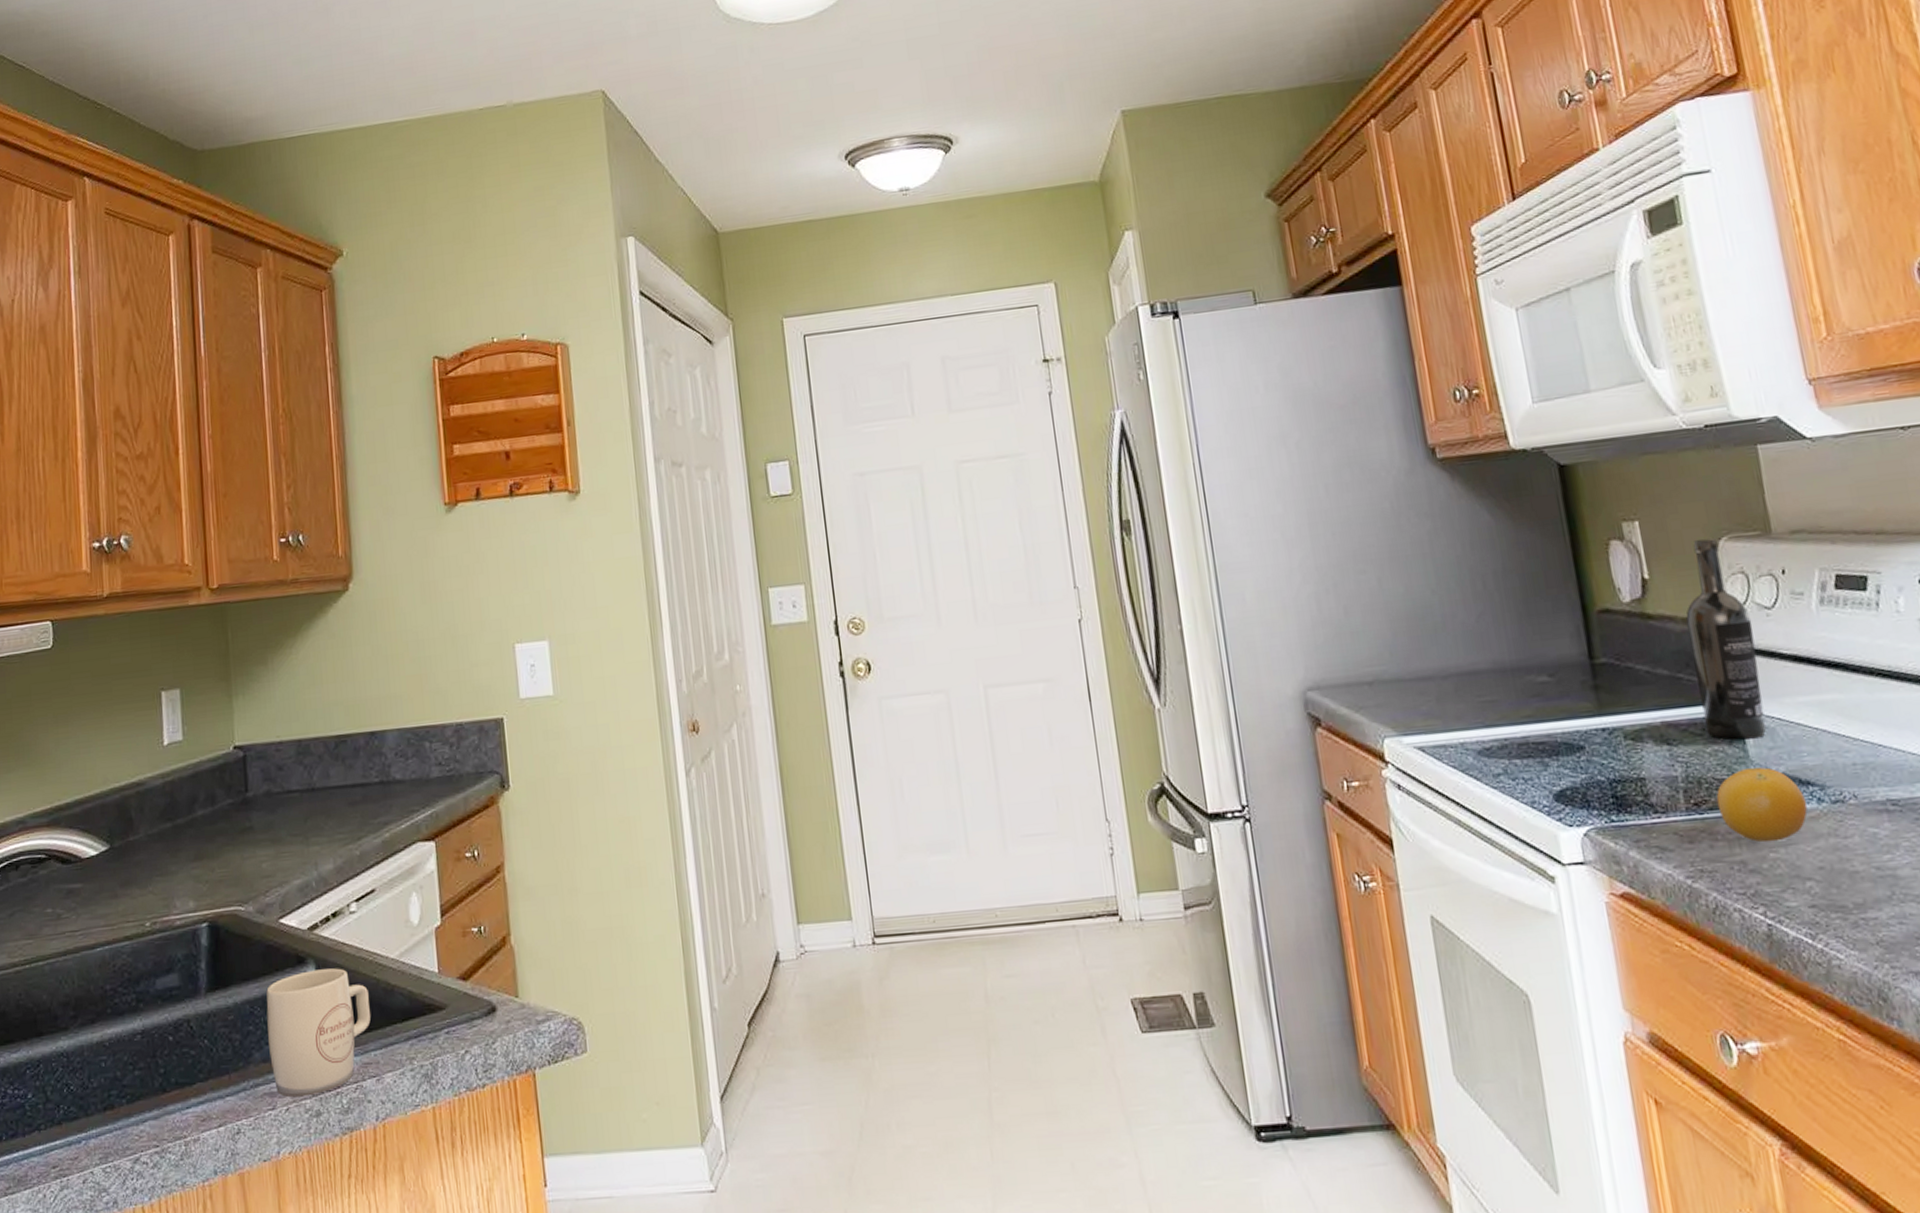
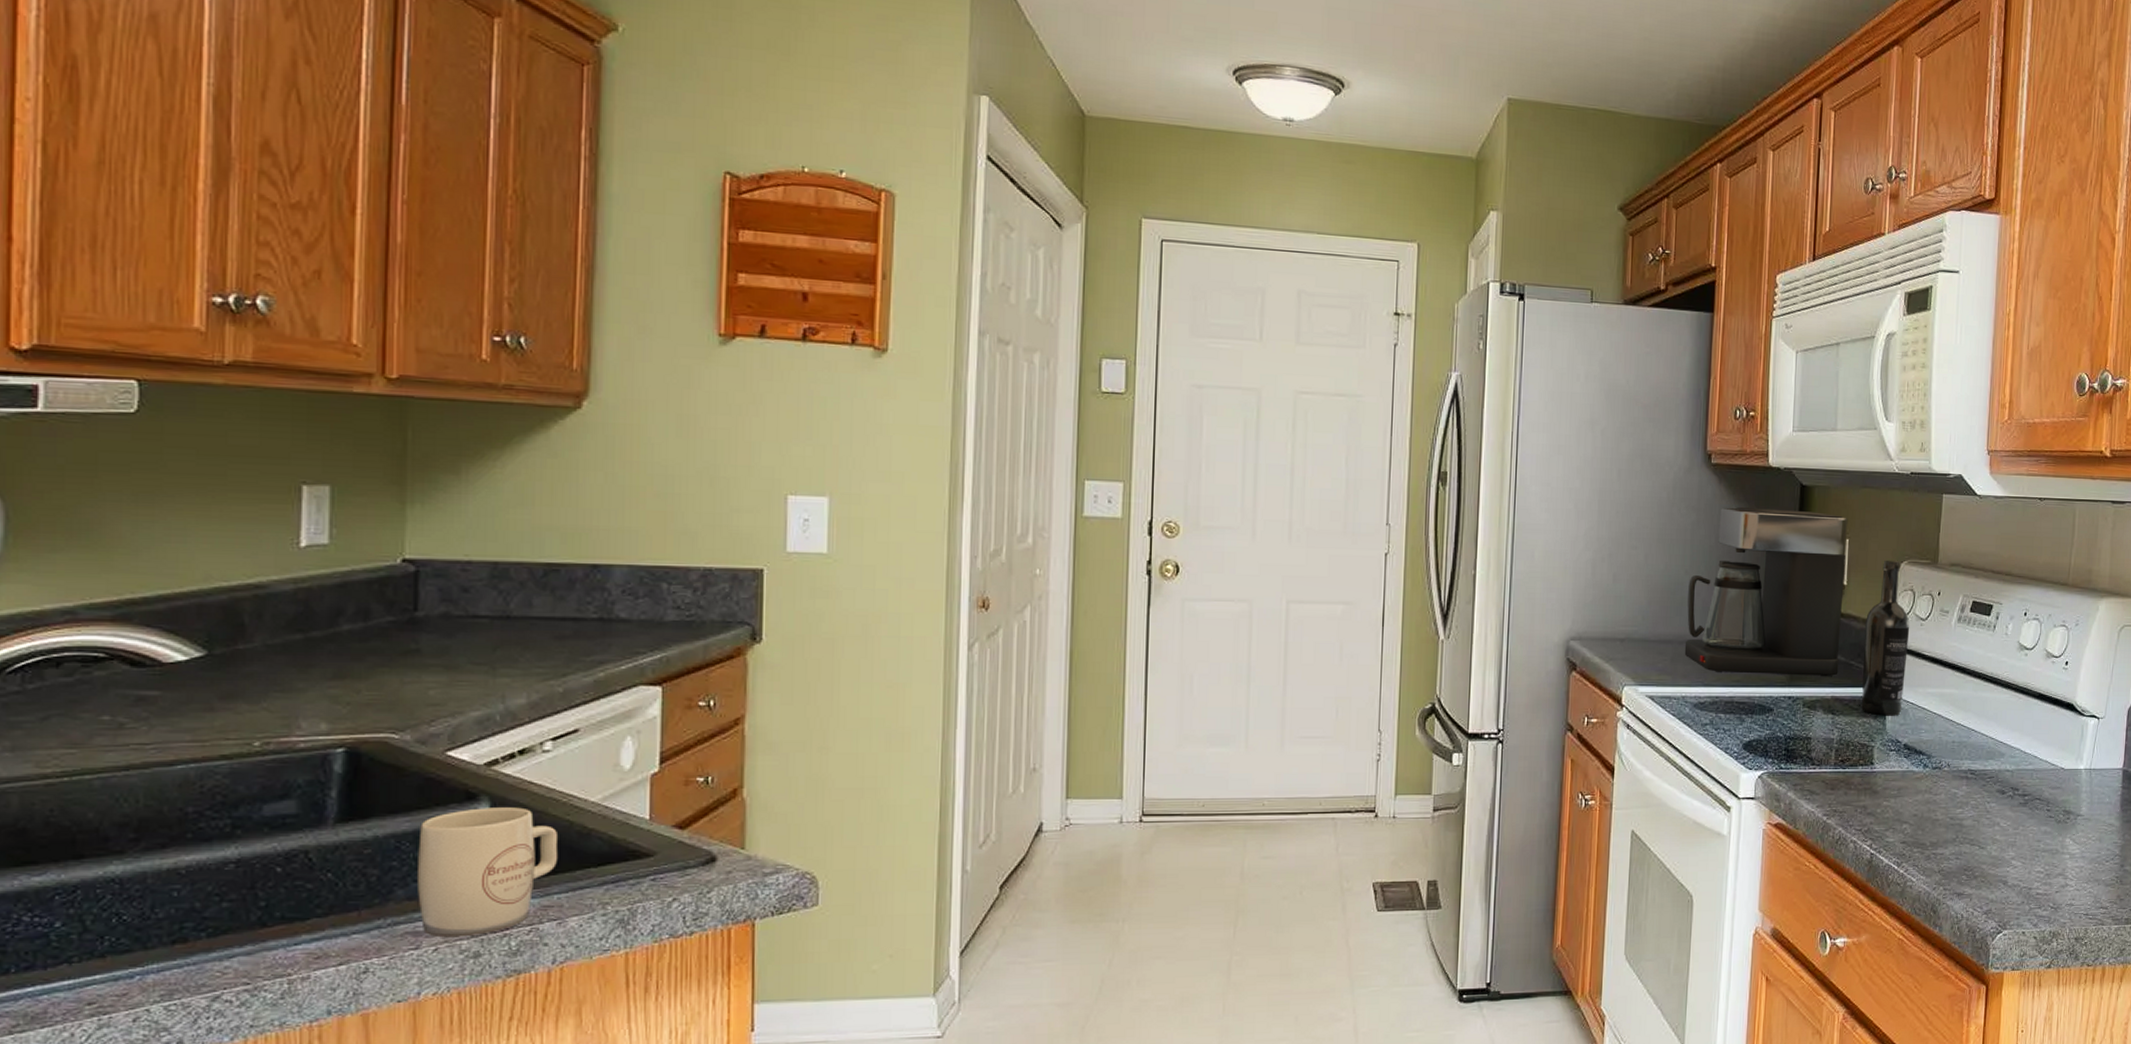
coffee maker: none [1438,493,1664,709] -> present [1684,507,1848,677]
fruit: present [1716,767,1808,843] -> none [1856,737,1917,794]

